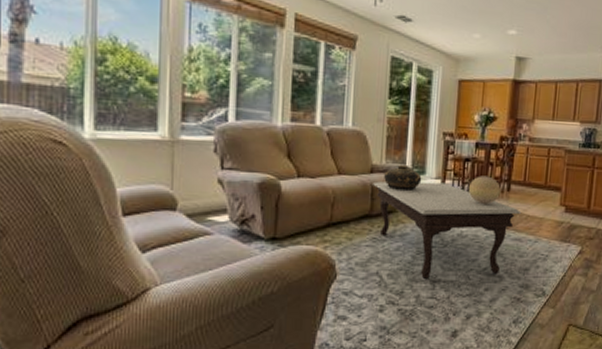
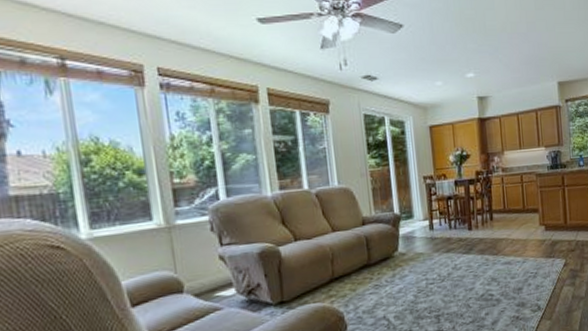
coffee table: present [373,181,522,279] -> none [366,223,507,315]
ceramic pot: present [384,164,422,191] -> none [375,212,411,237]
decorative sphere: present [468,176,501,204] -> none [454,209,485,236]

